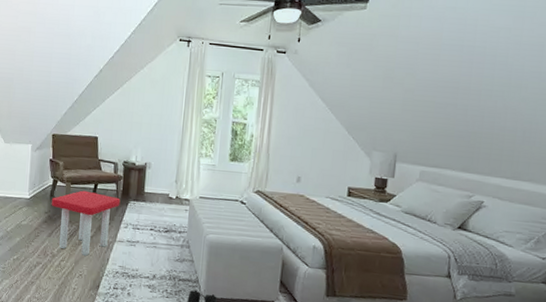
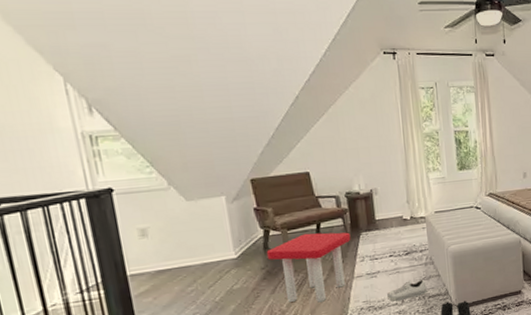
shoe: none [141,257,179,276] -> present [387,279,427,302]

